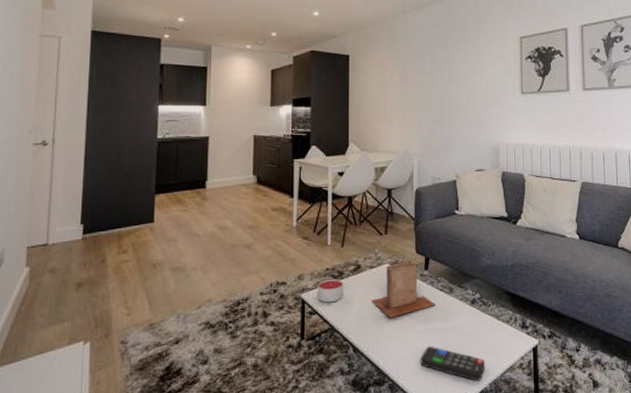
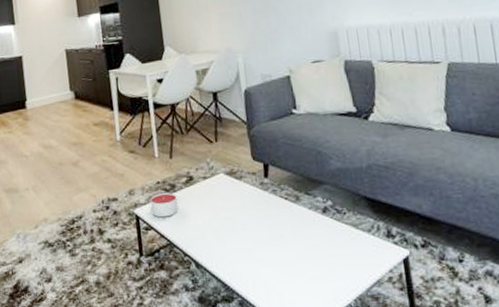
book: present [372,261,435,318] -> none [209,169,281,231]
remote control: present [420,346,486,382] -> none [270,259,347,298]

